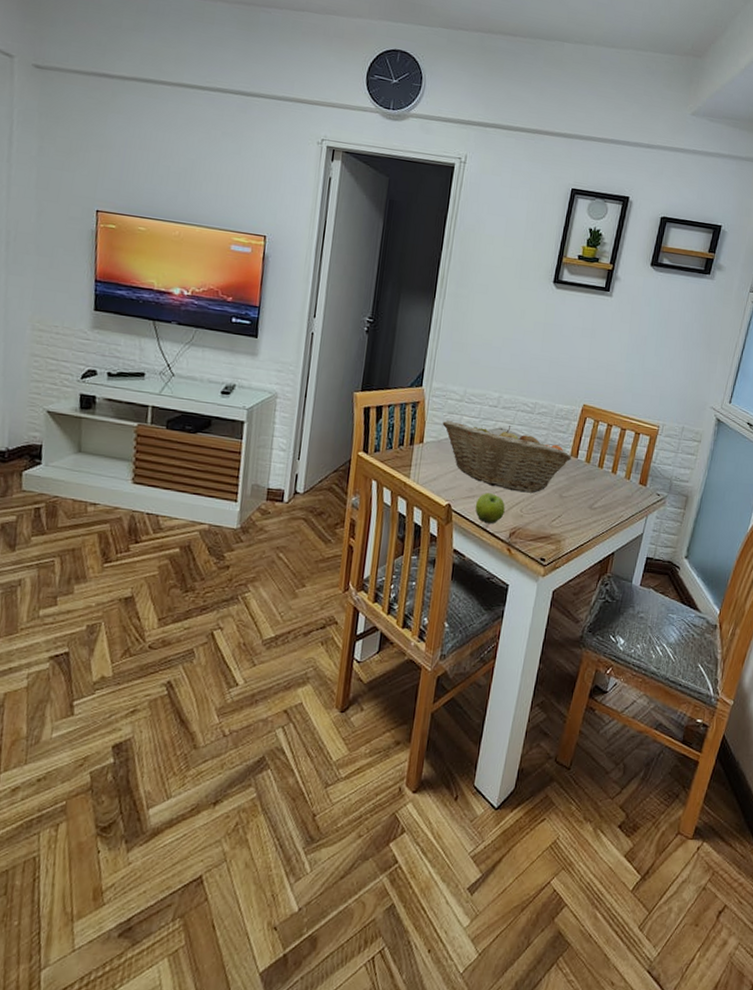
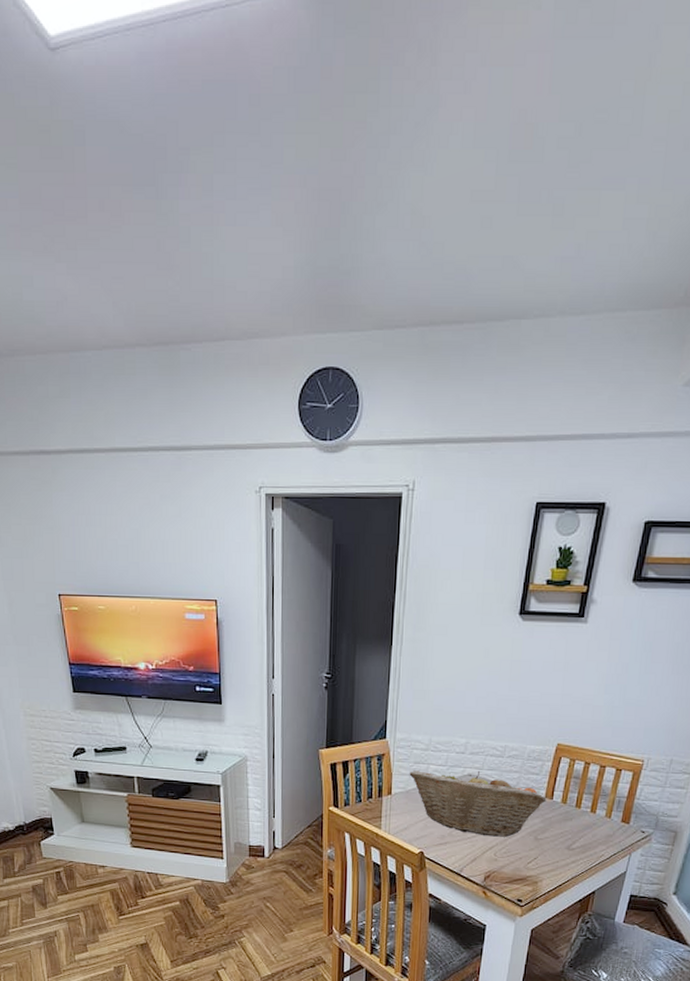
fruit: present [475,493,505,524] -> none [447,839,478,869]

